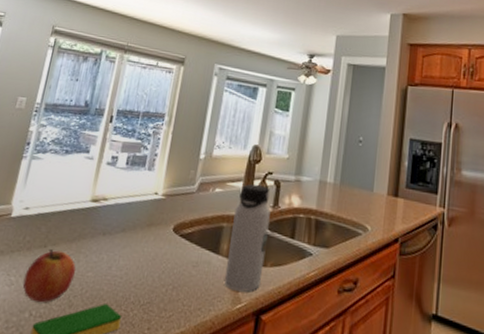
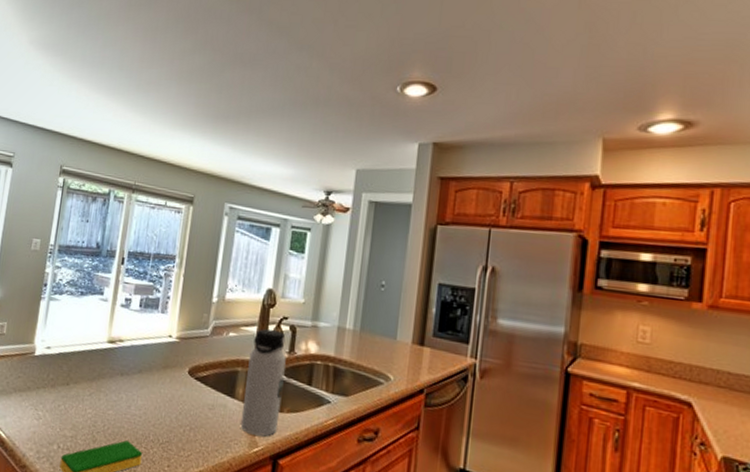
apple: present [23,249,76,303] -> none [50,387,97,437]

